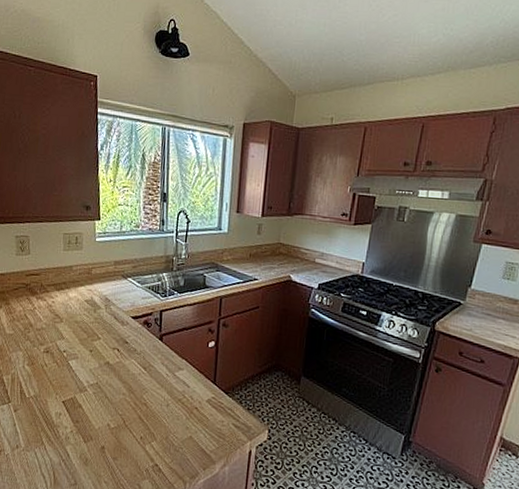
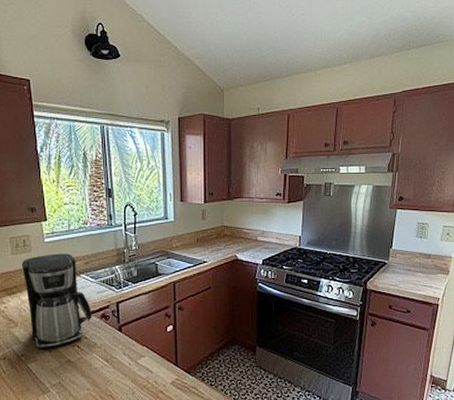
coffee maker: none [71,254,135,348] -> present [21,253,92,348]

